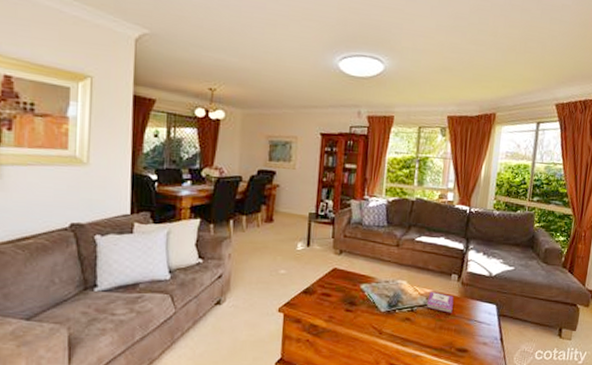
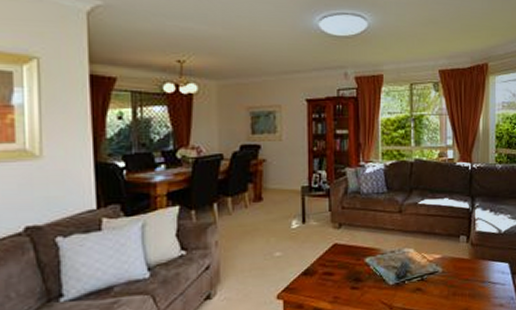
book: present [427,291,454,313] -> none [437,256,465,278]

